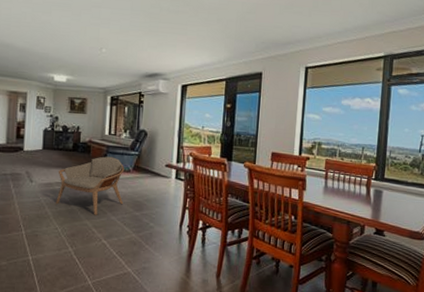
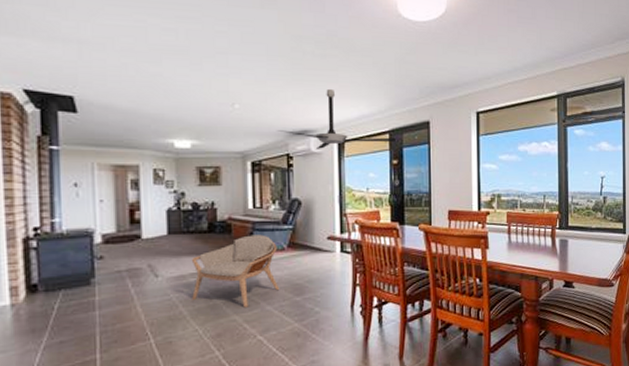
ceiling fan: none [134,39,232,90] -> present [277,88,397,149]

